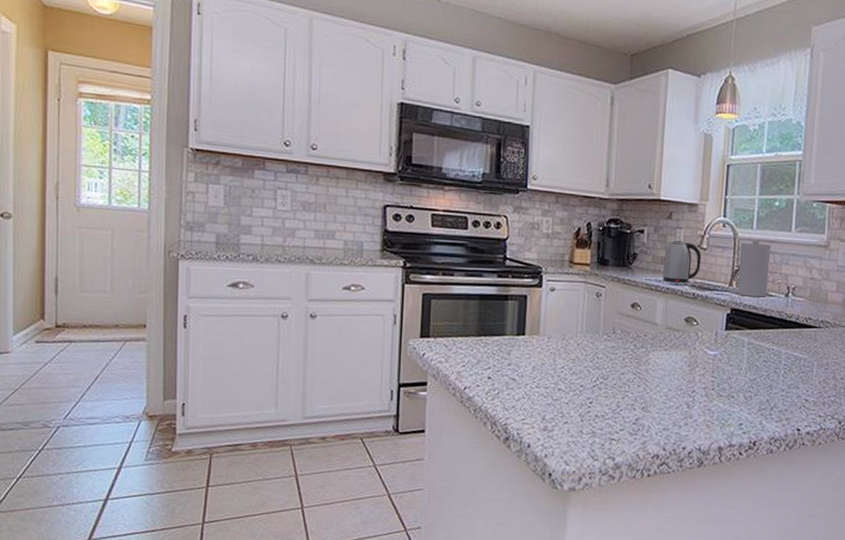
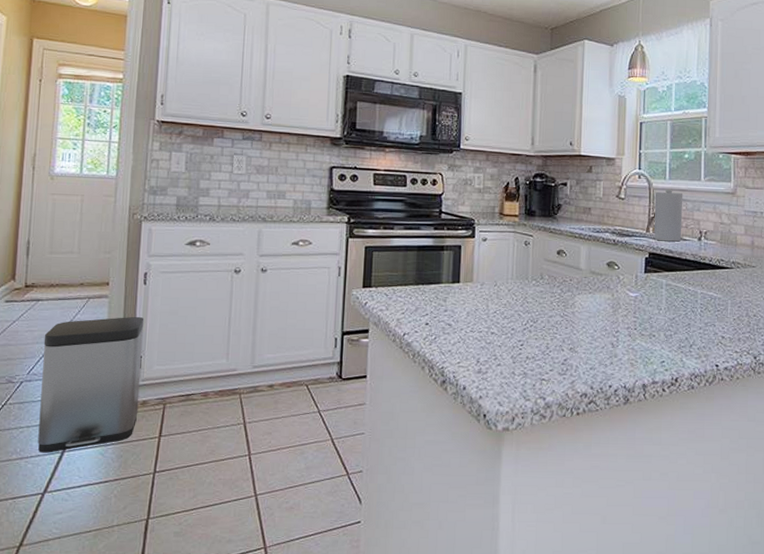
pedal bin: none [79,361,186,500] -> present [38,316,144,453]
kettle: present [662,241,702,283] -> none [585,192,620,230]

